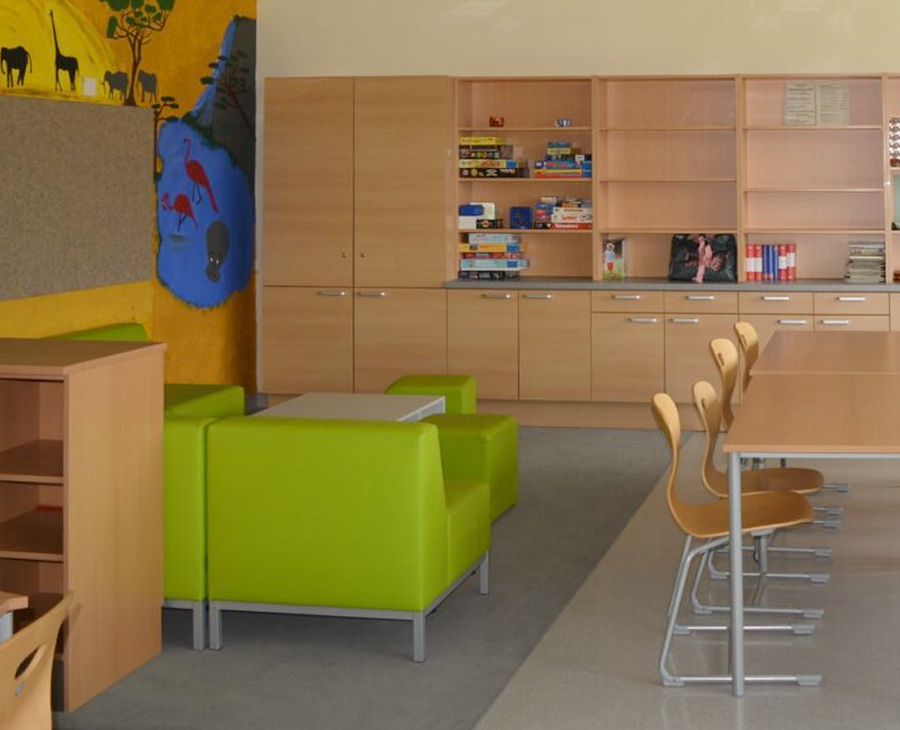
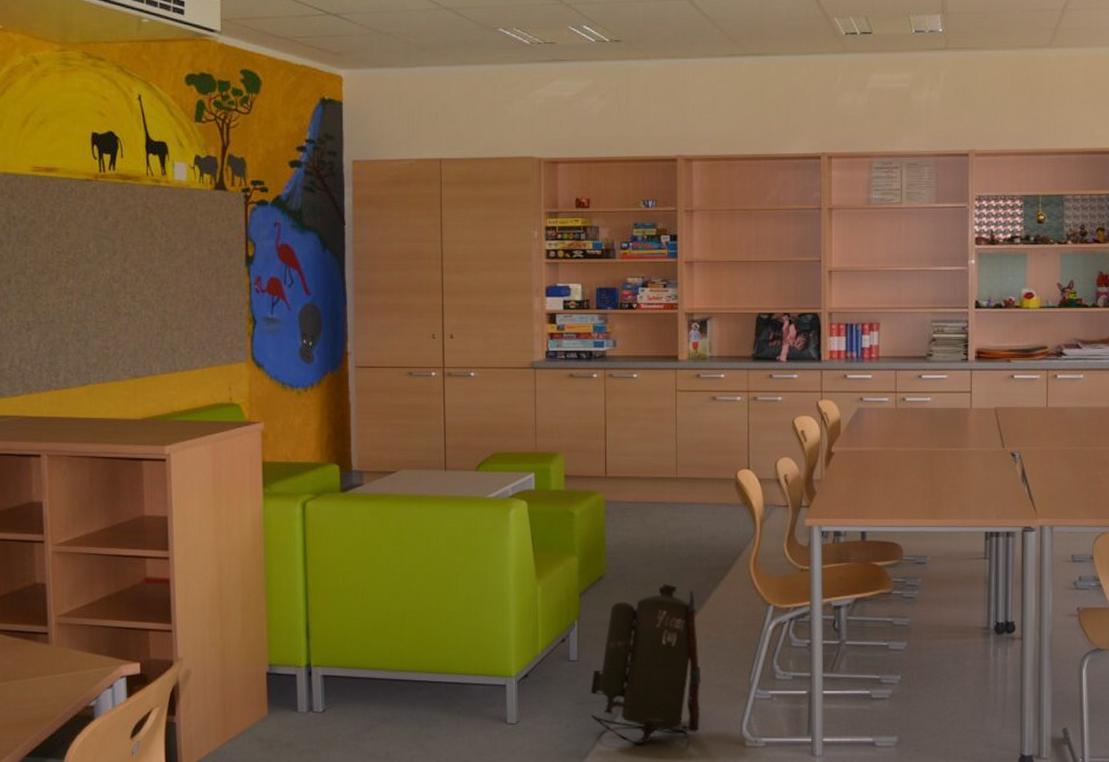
backpack: none [501,513,617,686] -> present [590,584,701,746]

